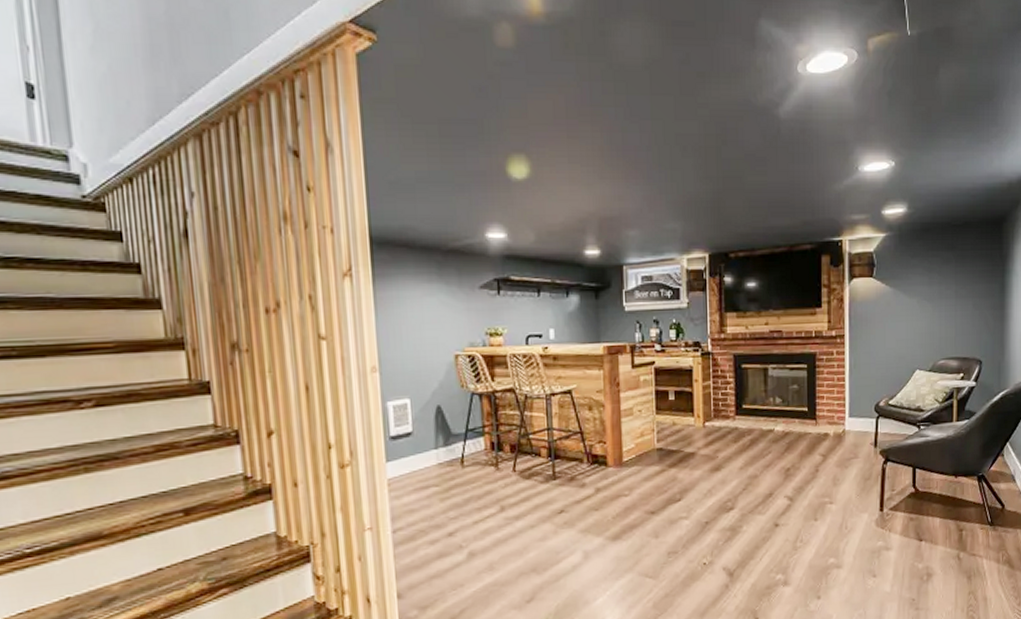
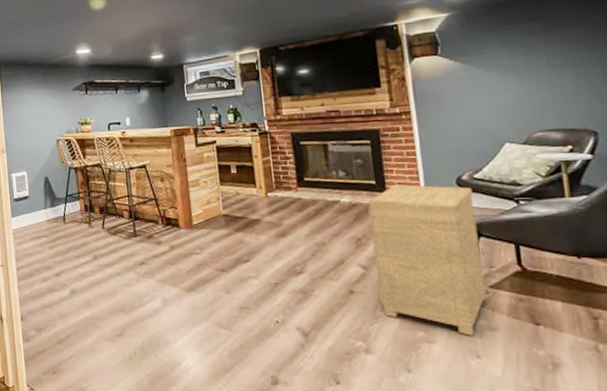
side table: none [799,411,886,557] -> present [368,184,487,336]

